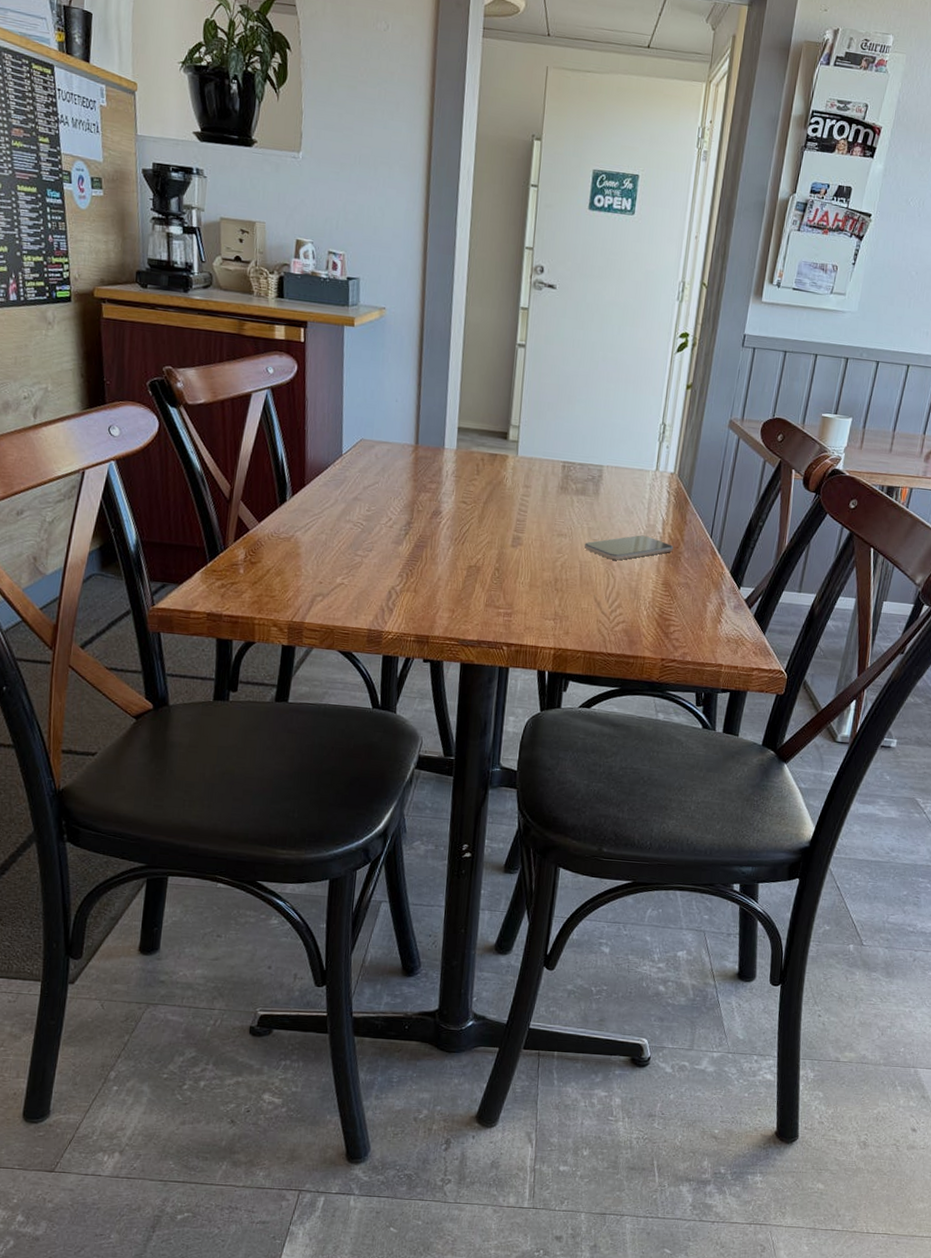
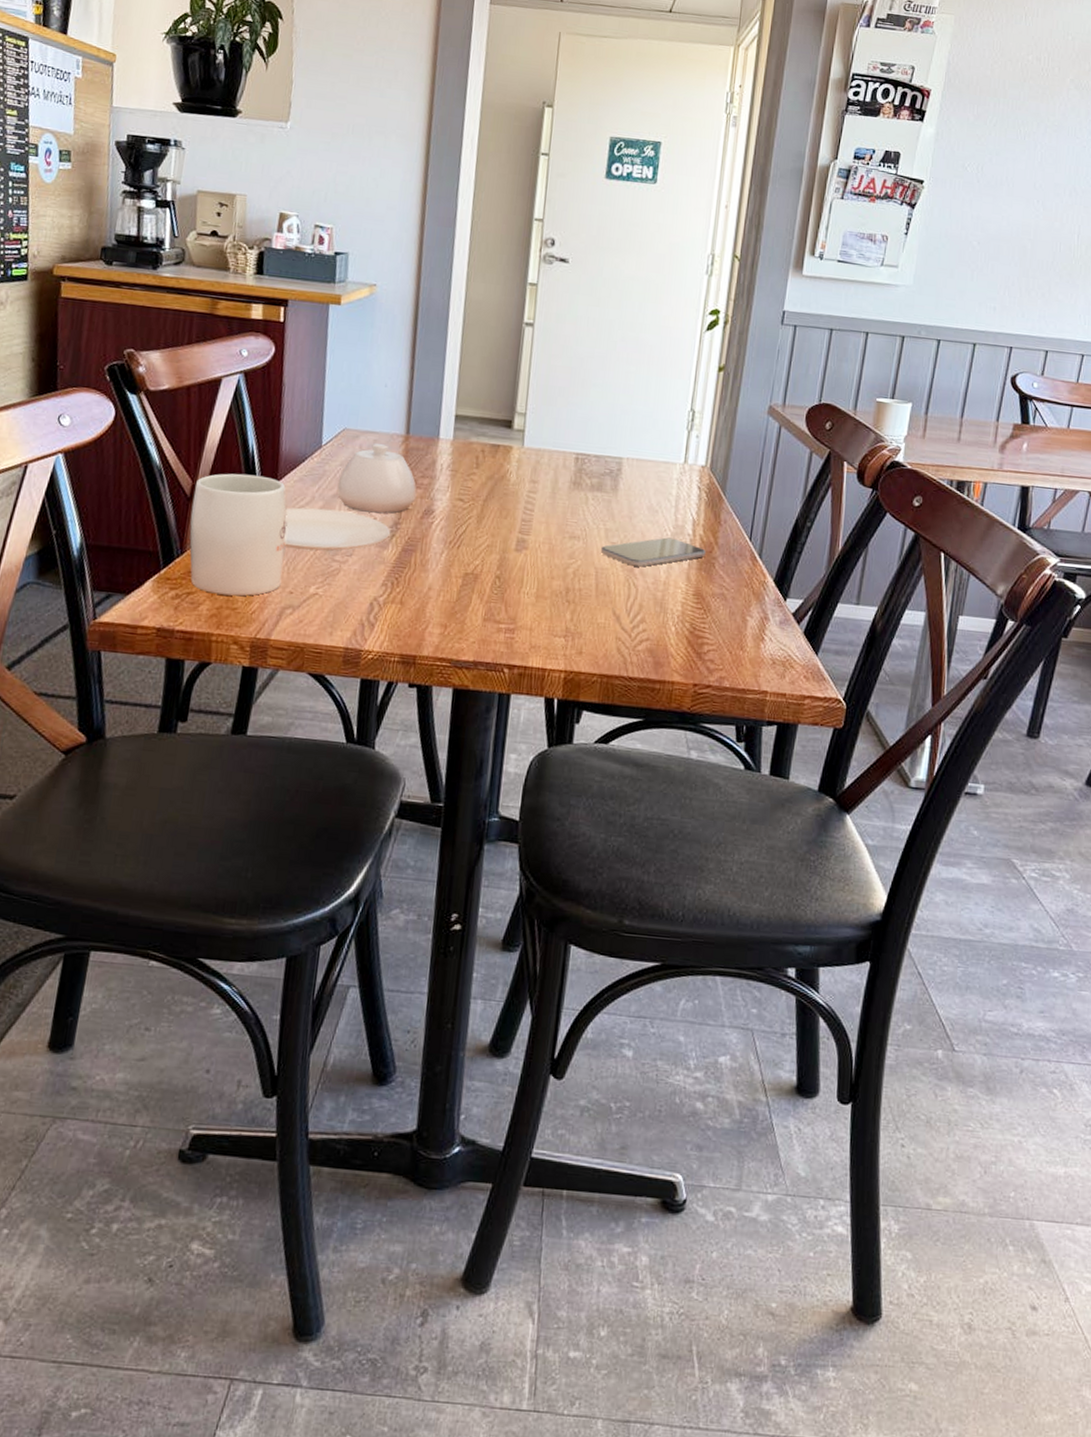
mug: none [230,478,316,586] -> present [189,473,288,597]
plate: none [313,509,405,547] -> present [284,507,391,551]
sugar bowl: none [356,452,426,514] -> present [336,443,417,514]

